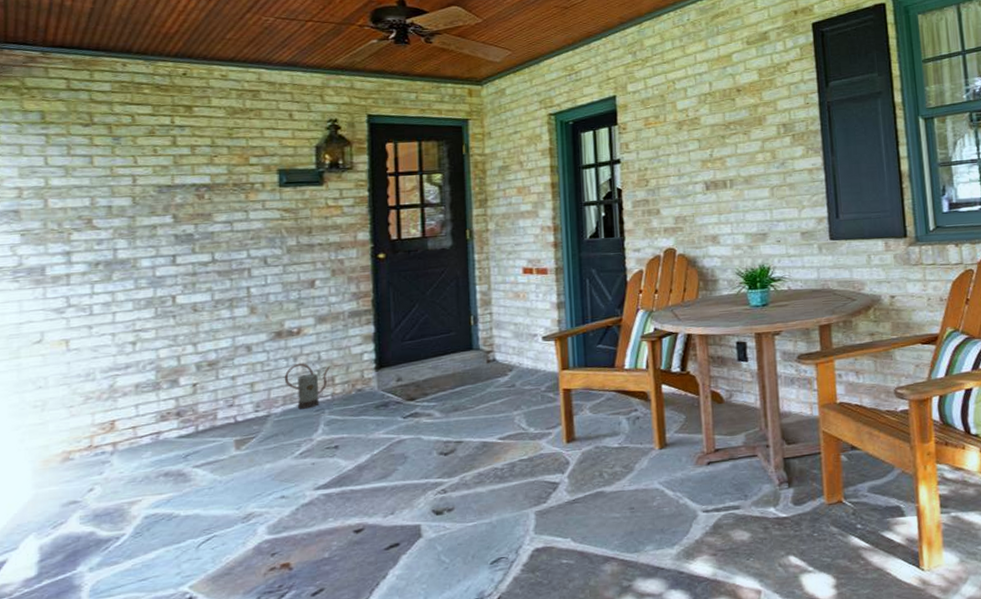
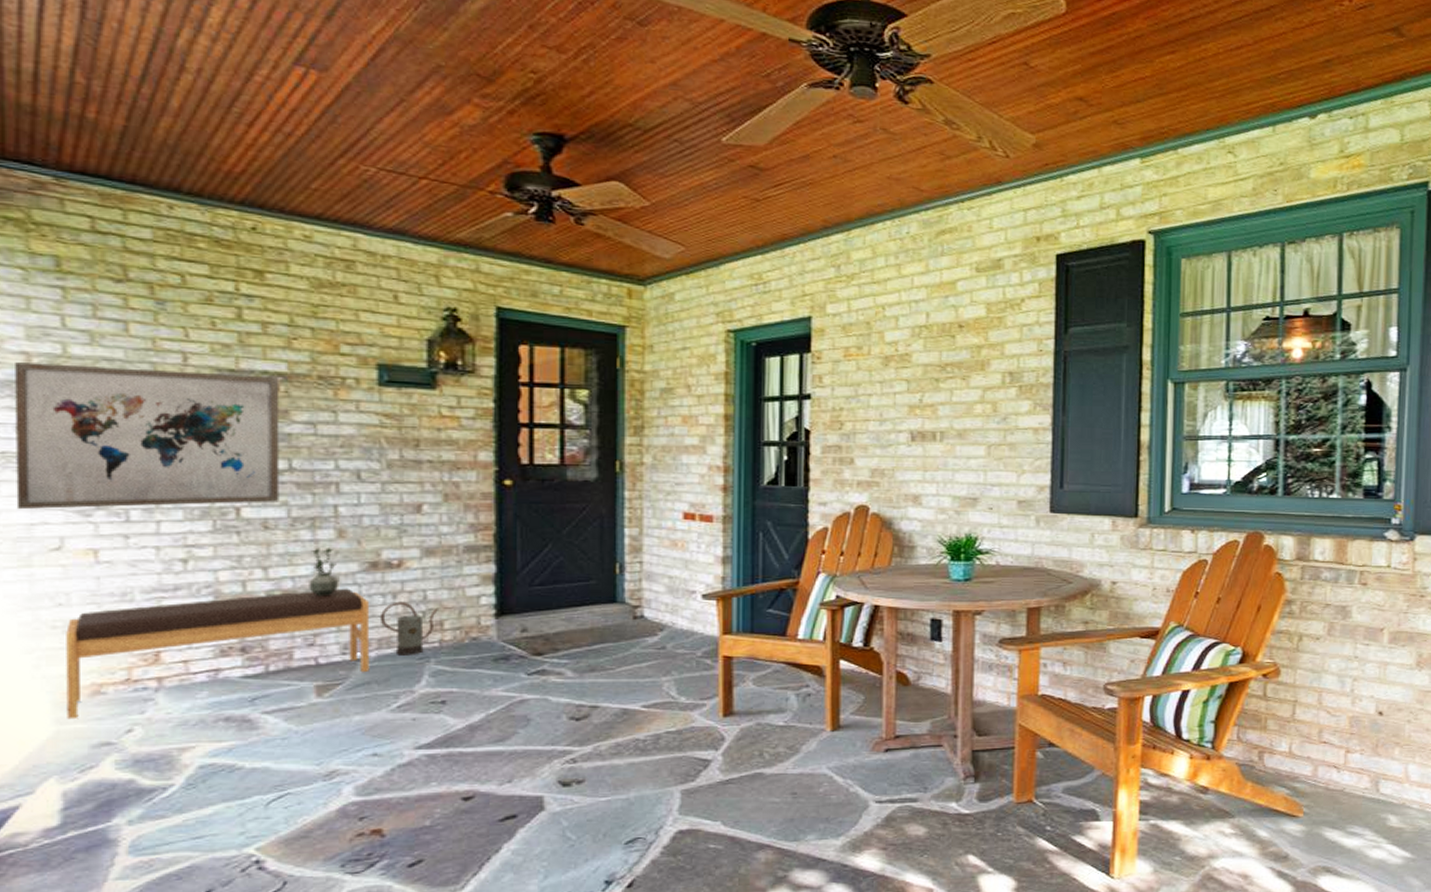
wall art: none [9,188,205,313] -> present [15,362,280,510]
bench: none [43,355,277,484] -> present [66,588,370,720]
potted plant: none [228,323,251,364] -> present [309,548,338,597]

